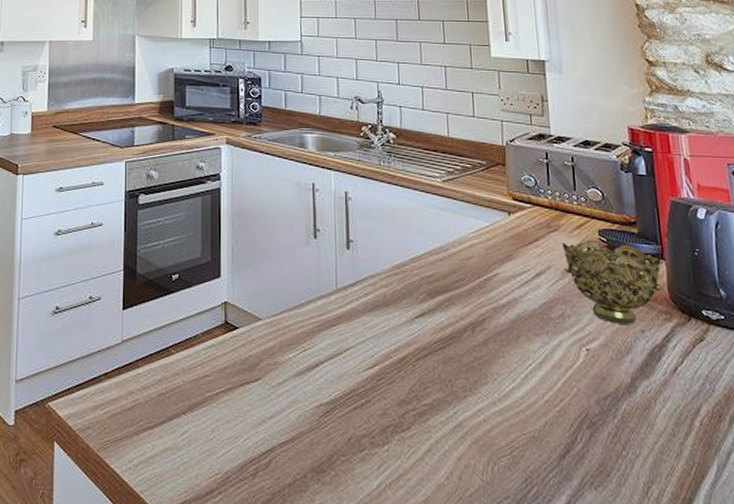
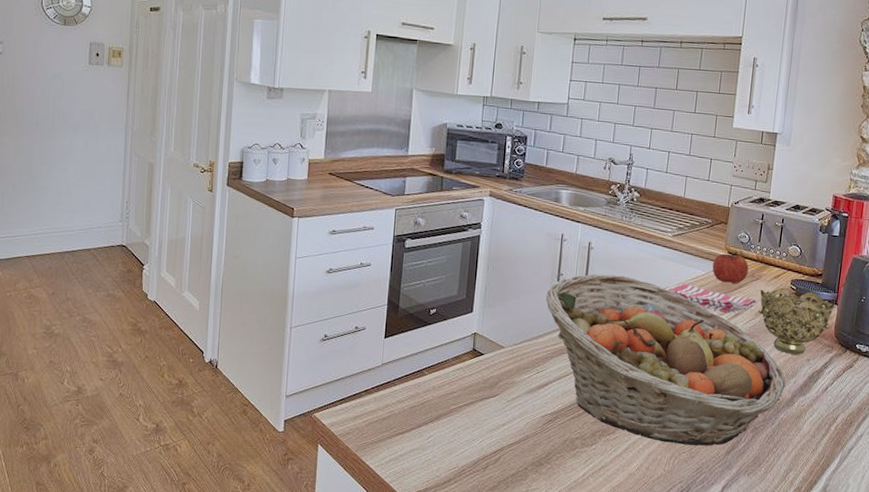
fruit basket: none [303,228,620,448] -> present [545,274,786,446]
dish towel: none [440,237,560,273] -> present [662,283,756,314]
apple: none [496,198,543,236] -> present [712,252,749,283]

